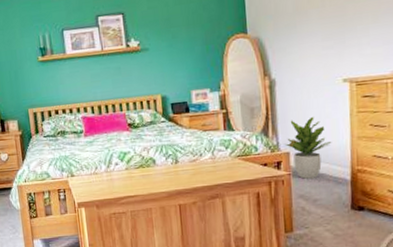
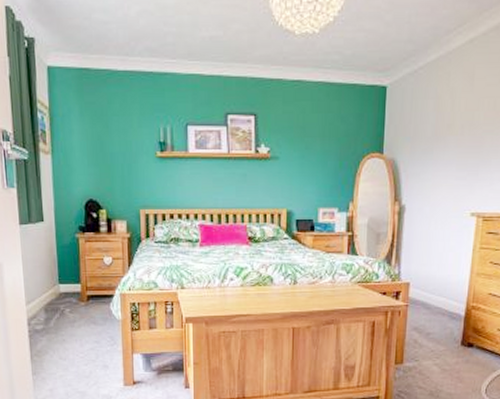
potted plant: present [284,116,332,180] -> none [405,248,452,313]

